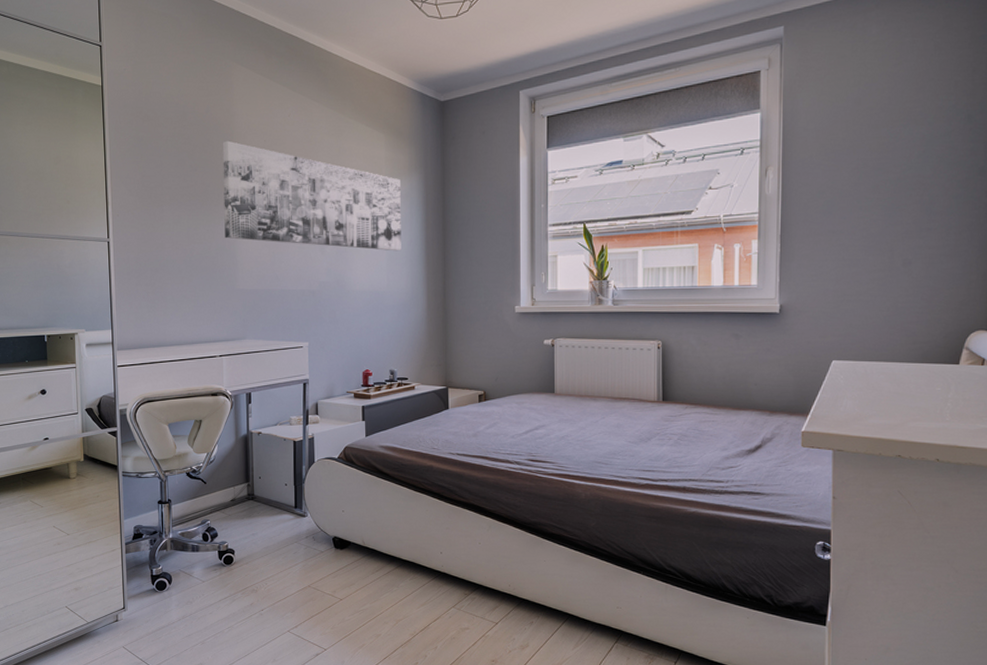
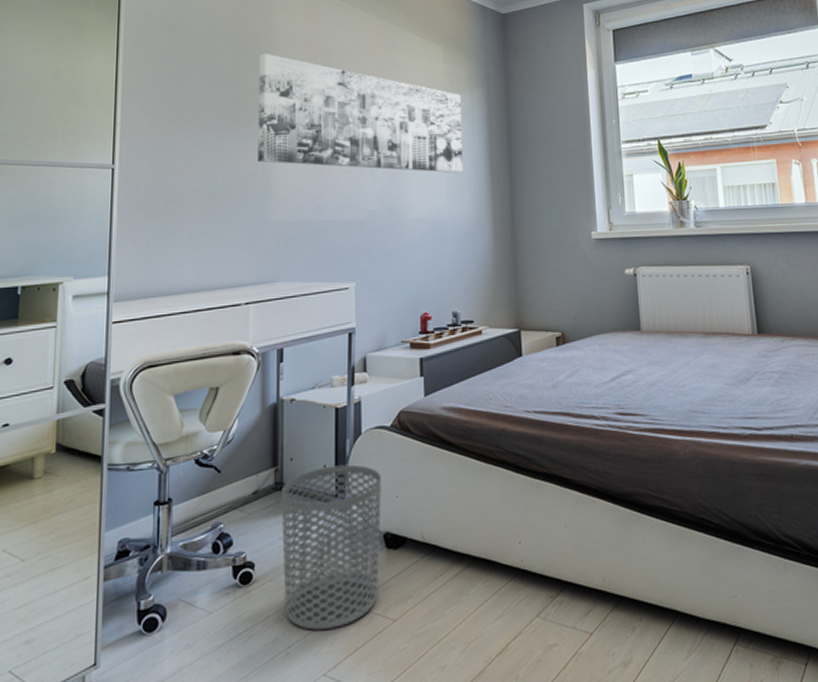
waste bin: none [252,485,331,601] -> present [280,464,381,630]

